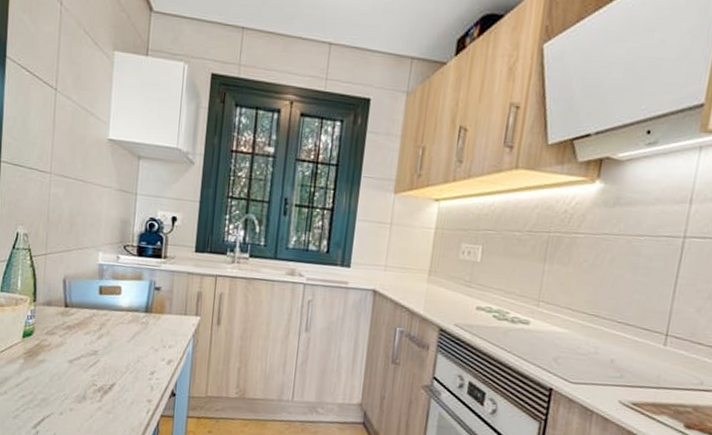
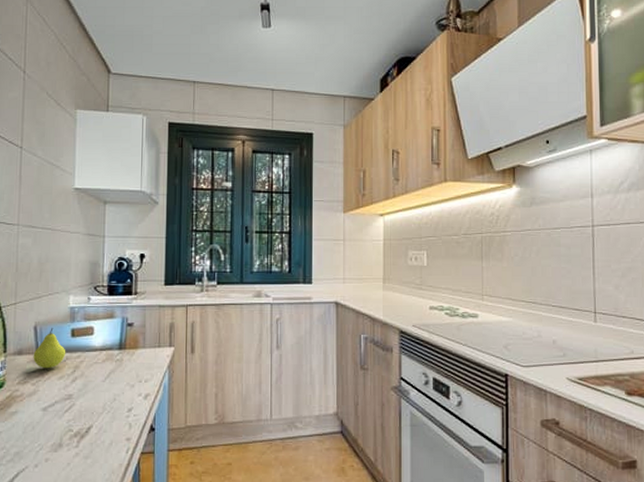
fruit: none [61,283,93,323] -> present [33,328,66,369]

